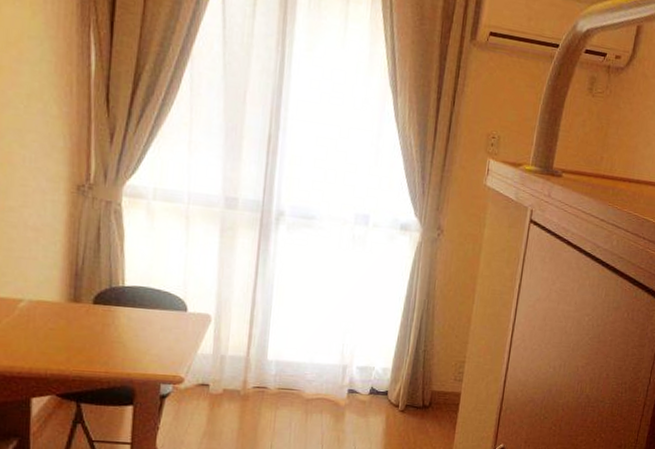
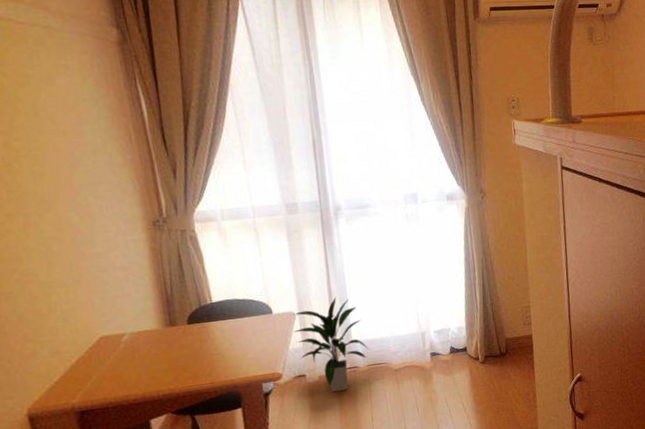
indoor plant: none [205,308,283,411] -> present [293,297,369,393]

